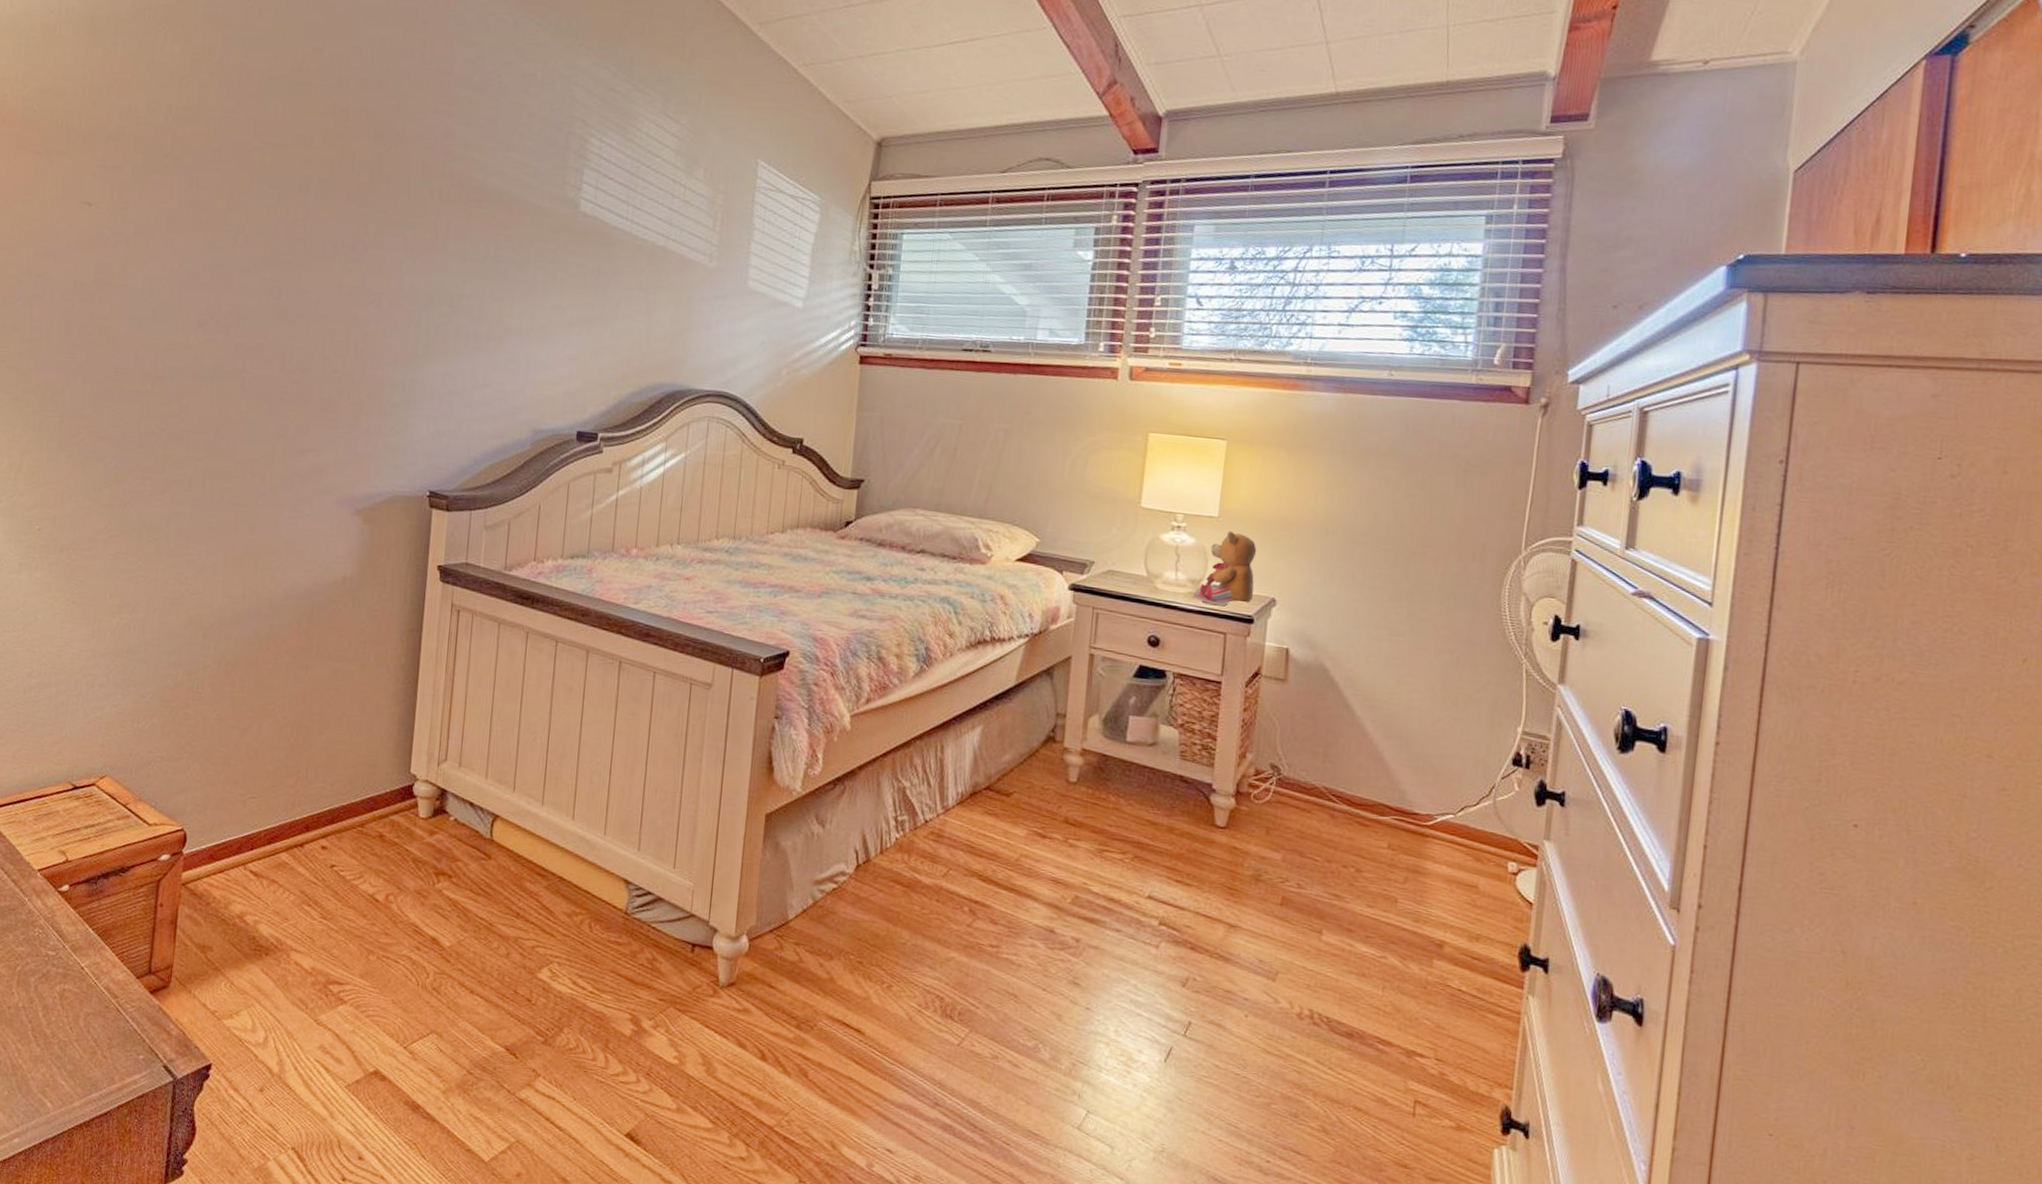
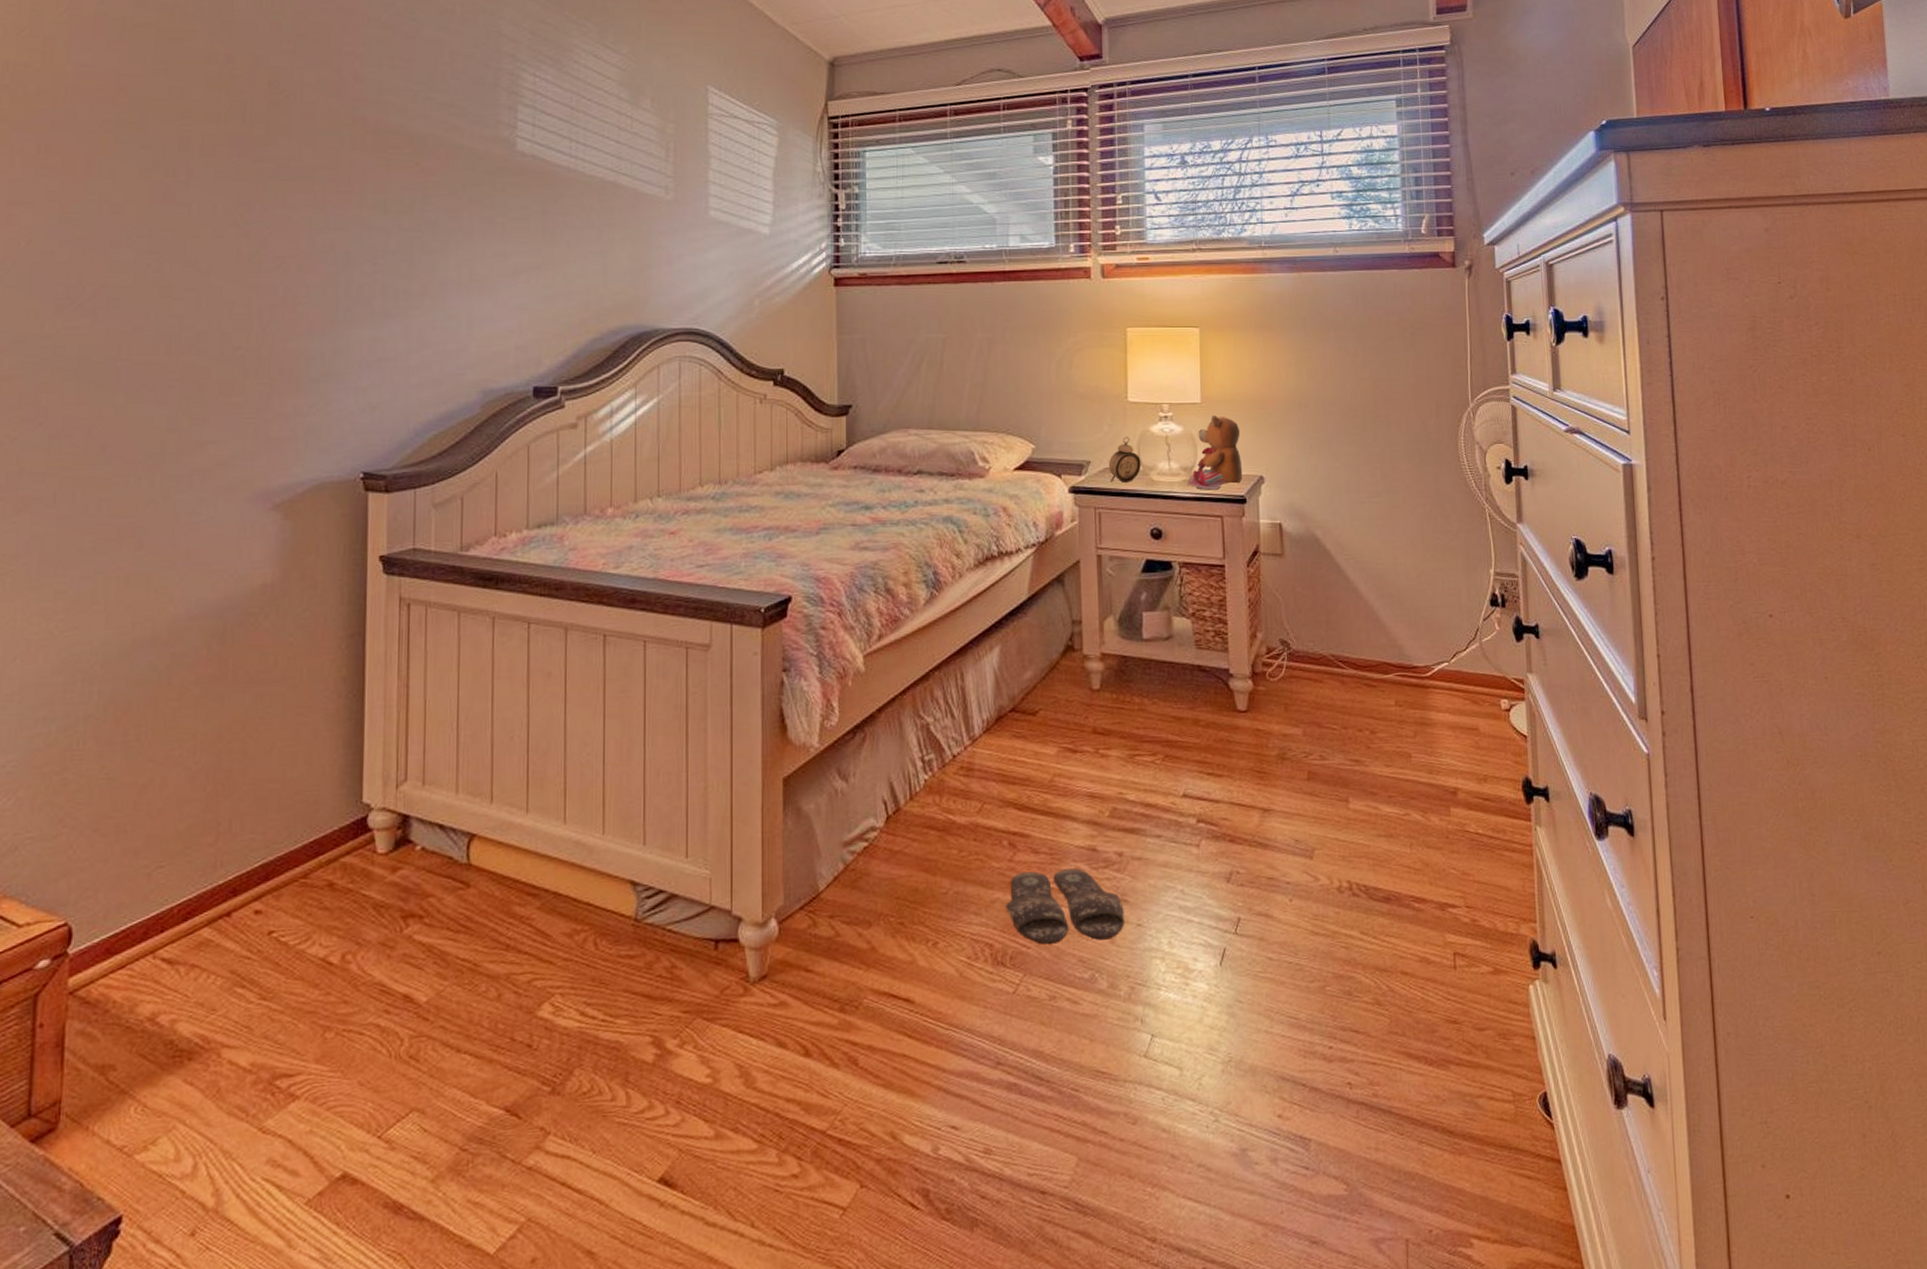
slippers: none [959,938,1075,1016] -> present [1005,868,1124,944]
alarm clock: none [1112,541,1147,587] -> present [1108,436,1141,483]

